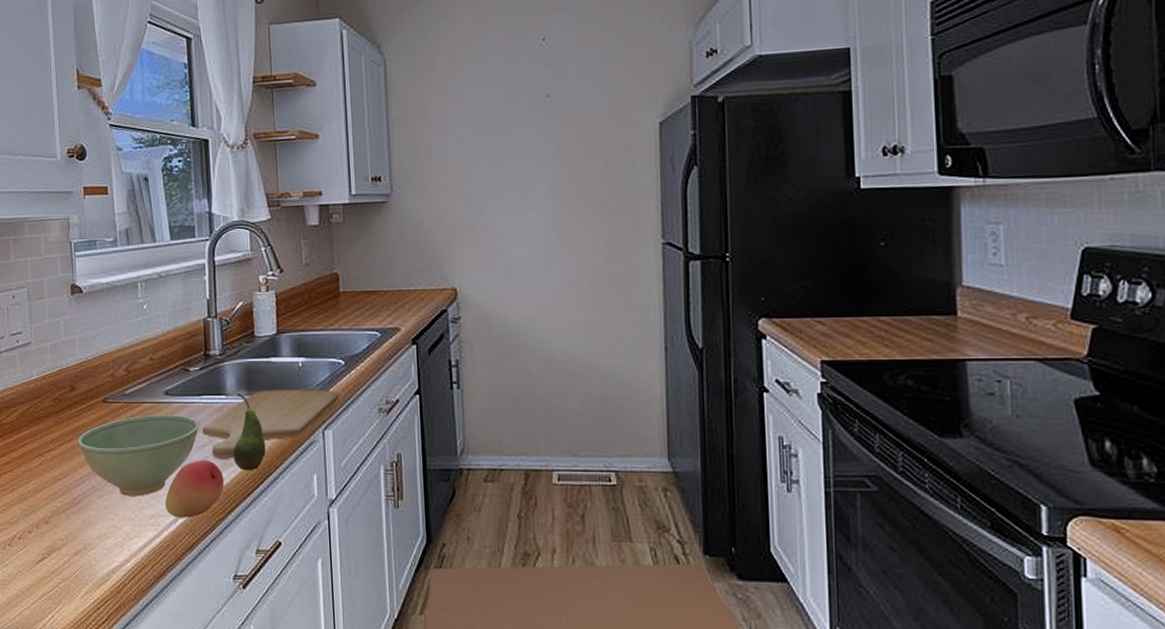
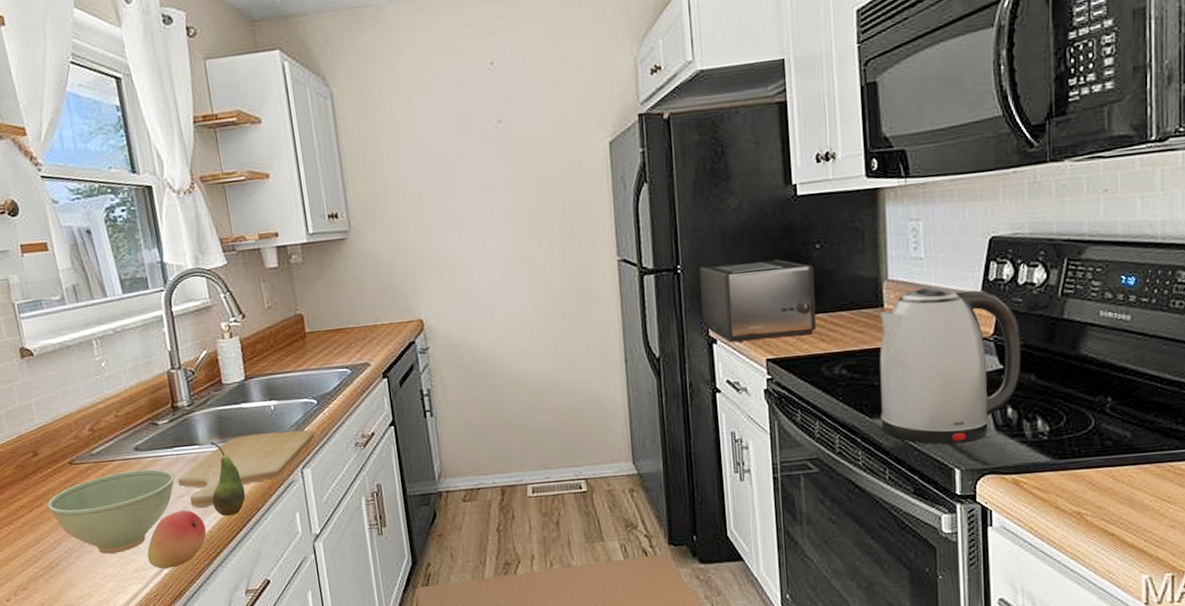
toaster: none [749,254,880,340] -> present [699,259,817,343]
kettle: none [951,298,1122,477] -> present [879,287,1022,445]

